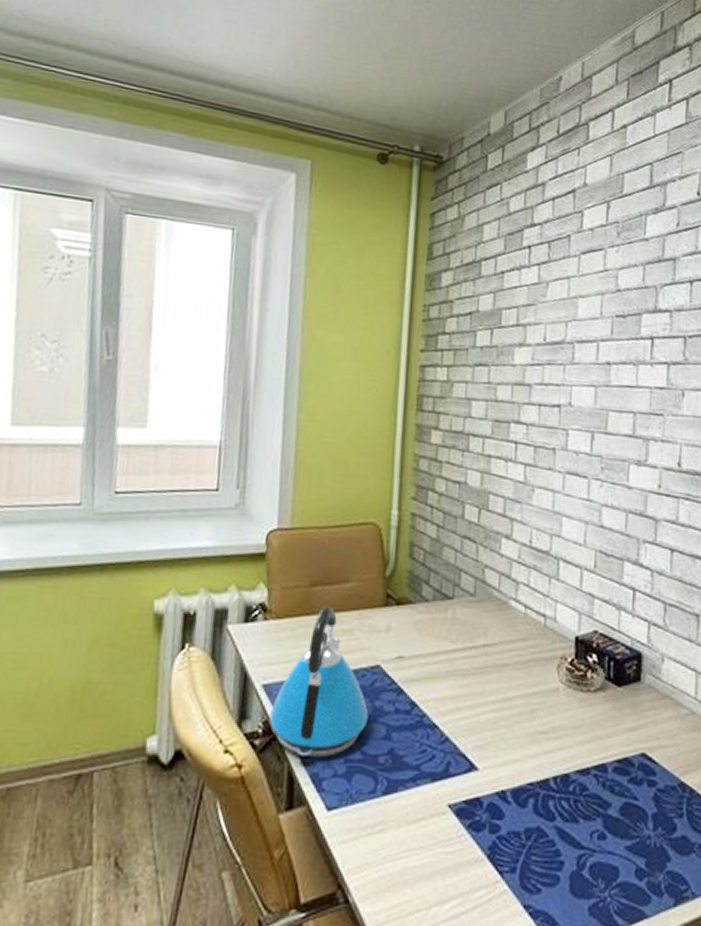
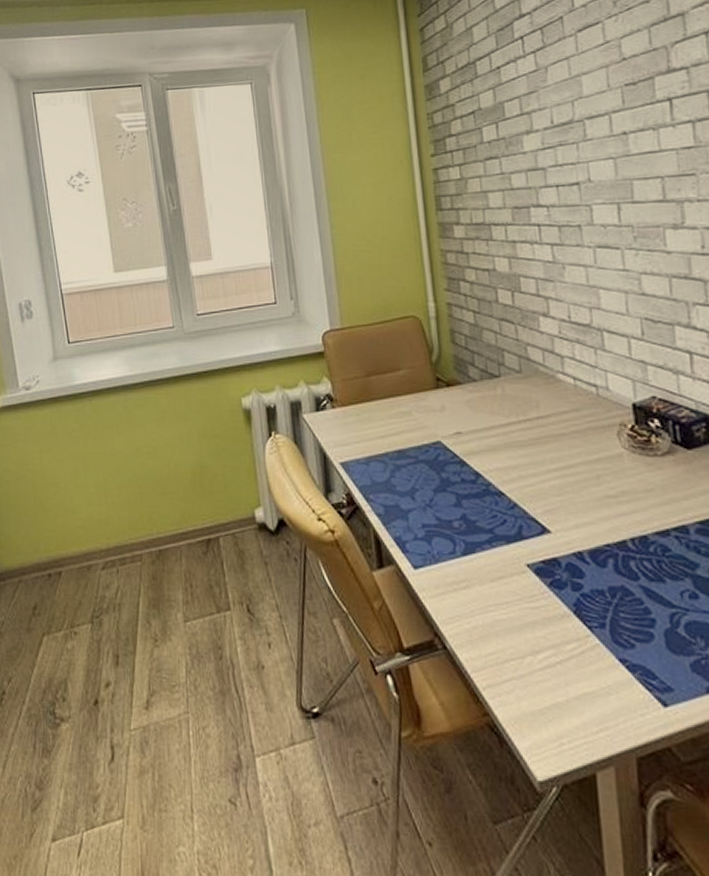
kettle: present [269,605,369,758] -> none [350,392,438,524]

